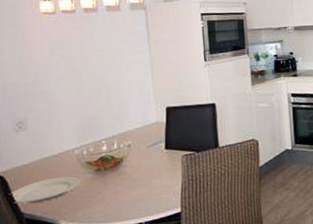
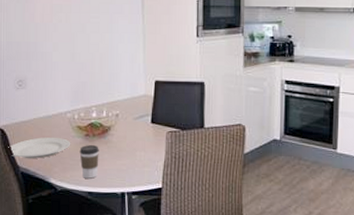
coffee cup: none [90,179,113,215] -> present [79,145,99,179]

